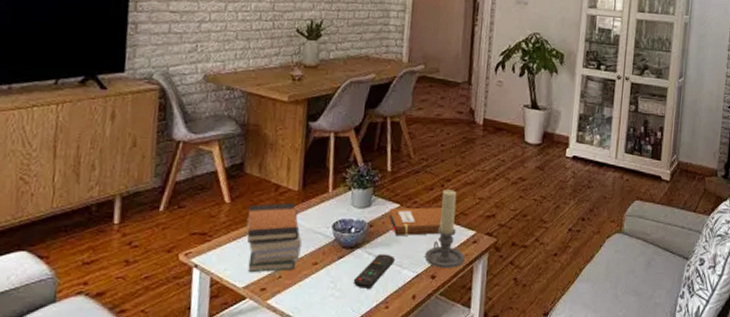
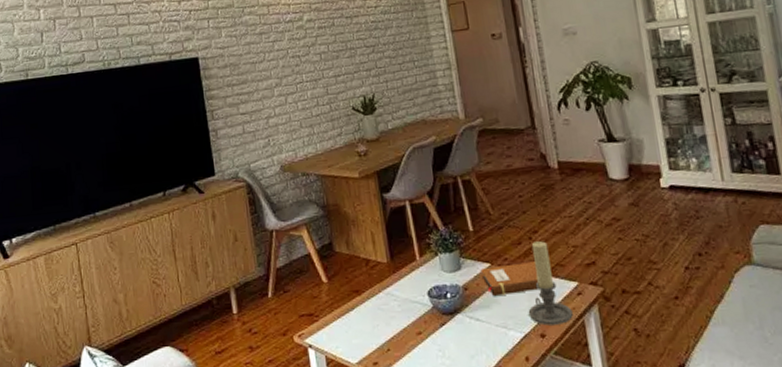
book stack: present [246,202,302,273] -> none [345,274,403,349]
remote control: present [354,254,395,289] -> none [461,316,498,355]

